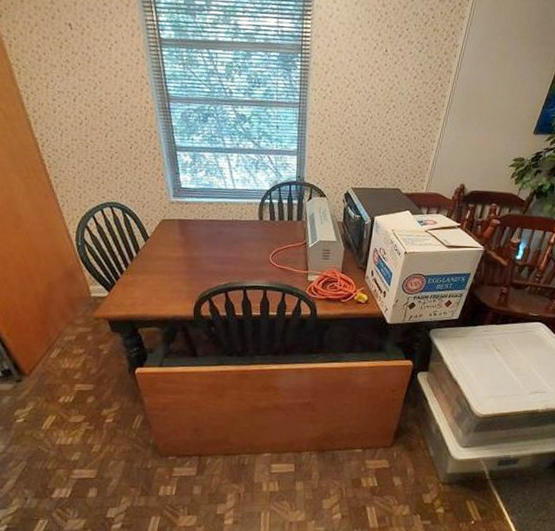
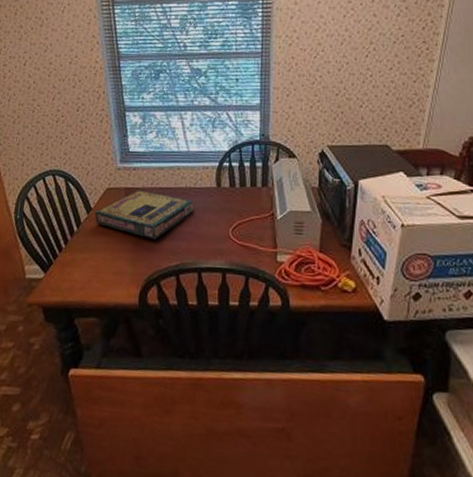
video game box: none [152,221,240,264] -> present [95,189,194,240]

